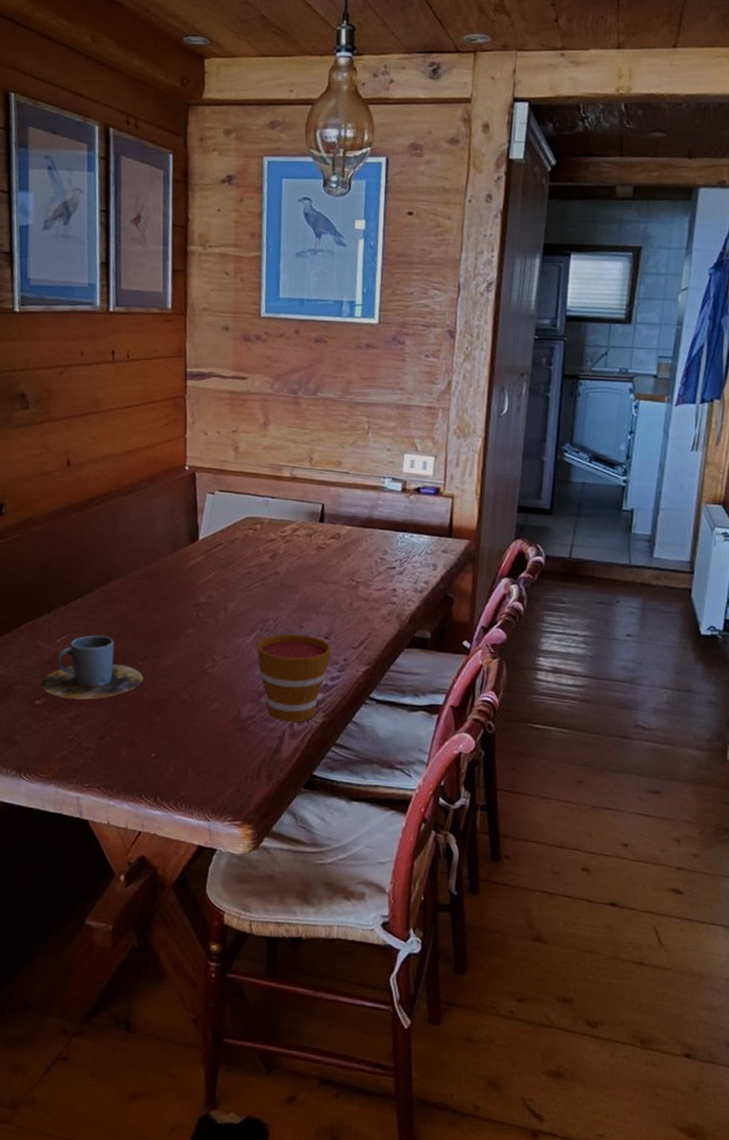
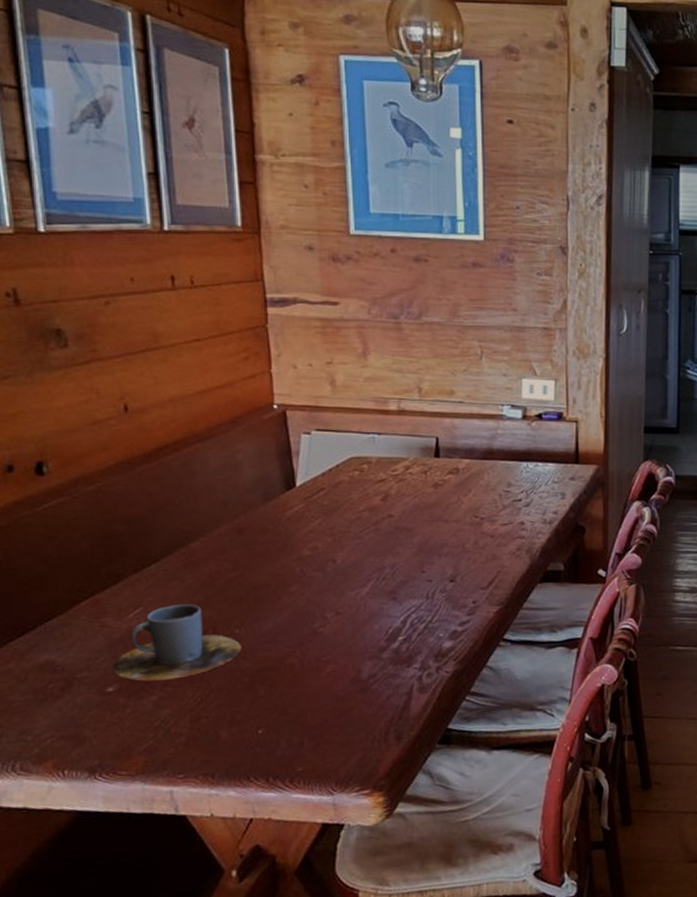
cup: present [256,633,331,723] -> none [373,579,458,676]

